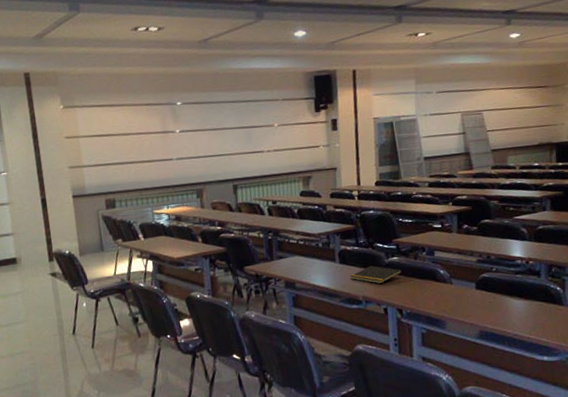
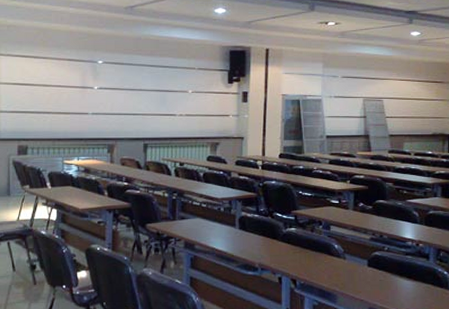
notepad: present [350,265,402,284] -> none [248,234,298,252]

